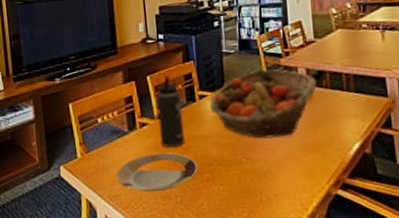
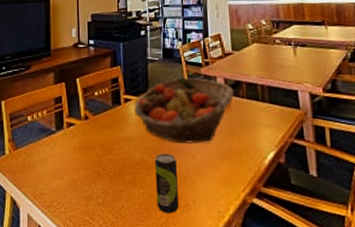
plate: present [117,153,198,192] -> none [42,154,120,191]
thermos bottle: present [156,76,185,147] -> none [84,79,109,148]
beverage can: none [234,149,260,208] -> present [155,153,179,213]

